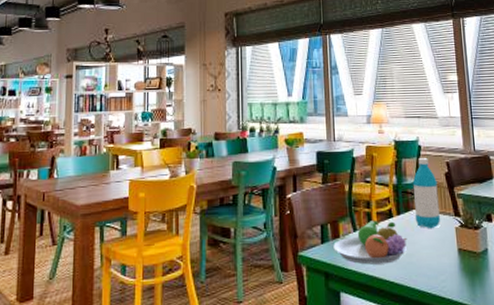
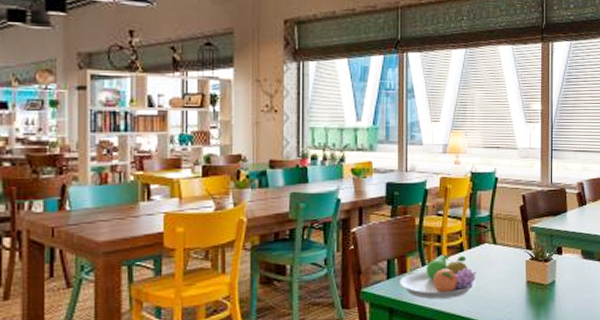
water bottle: present [412,157,440,229] -> none [486,189,512,263]

